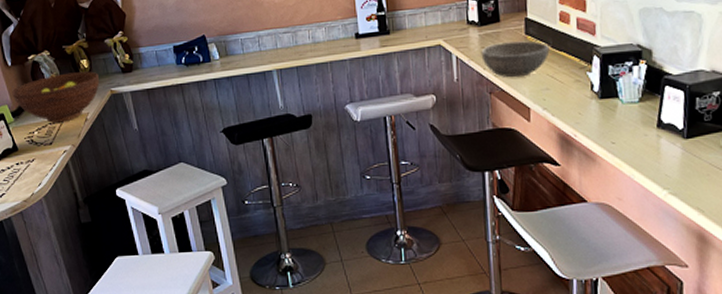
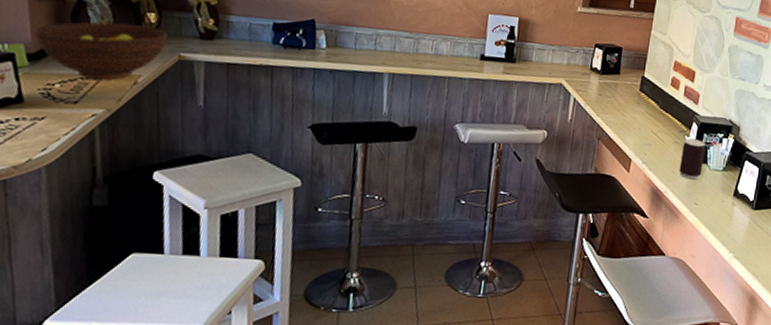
bowl: present [481,40,550,78] -> none [597,93,658,130]
beverage can: none [585,73,614,118] -> present [679,138,706,180]

